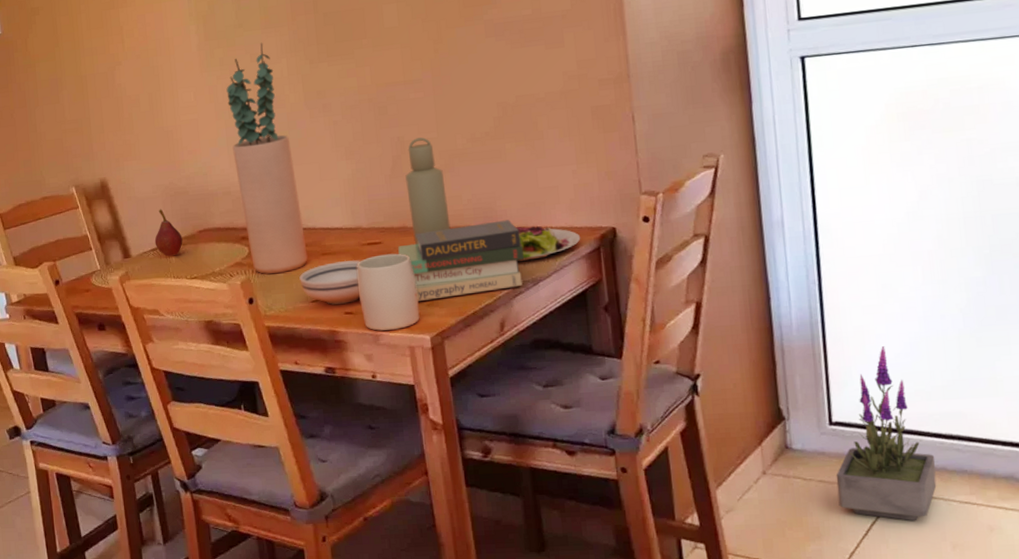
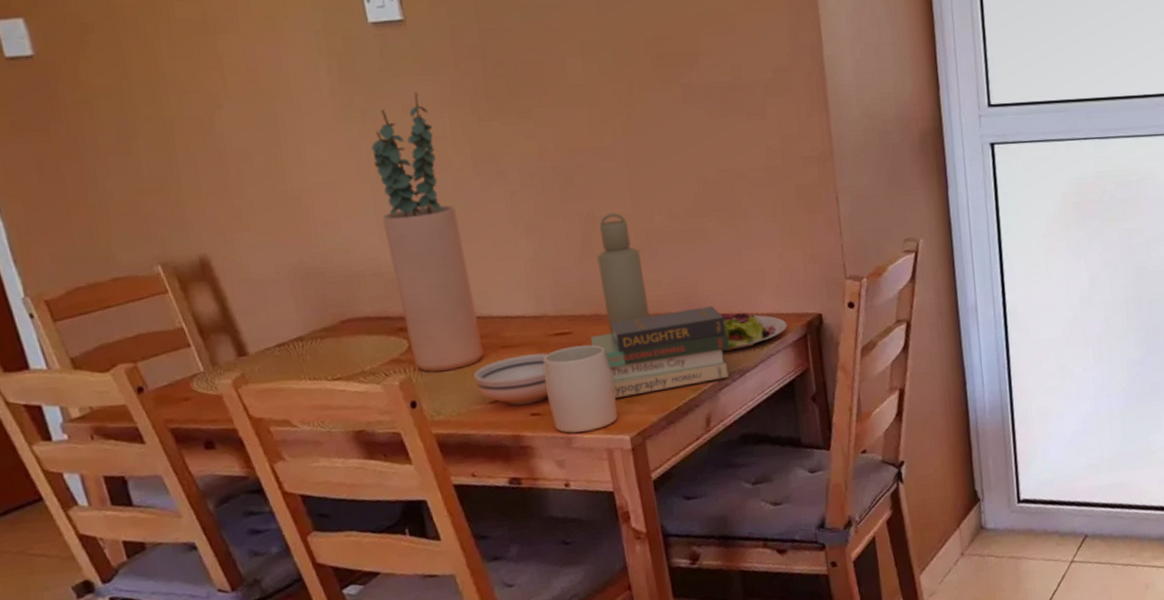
fruit: present [154,209,183,257] -> none [280,294,320,354]
potted plant: present [836,346,937,522] -> none [1023,425,1105,587]

